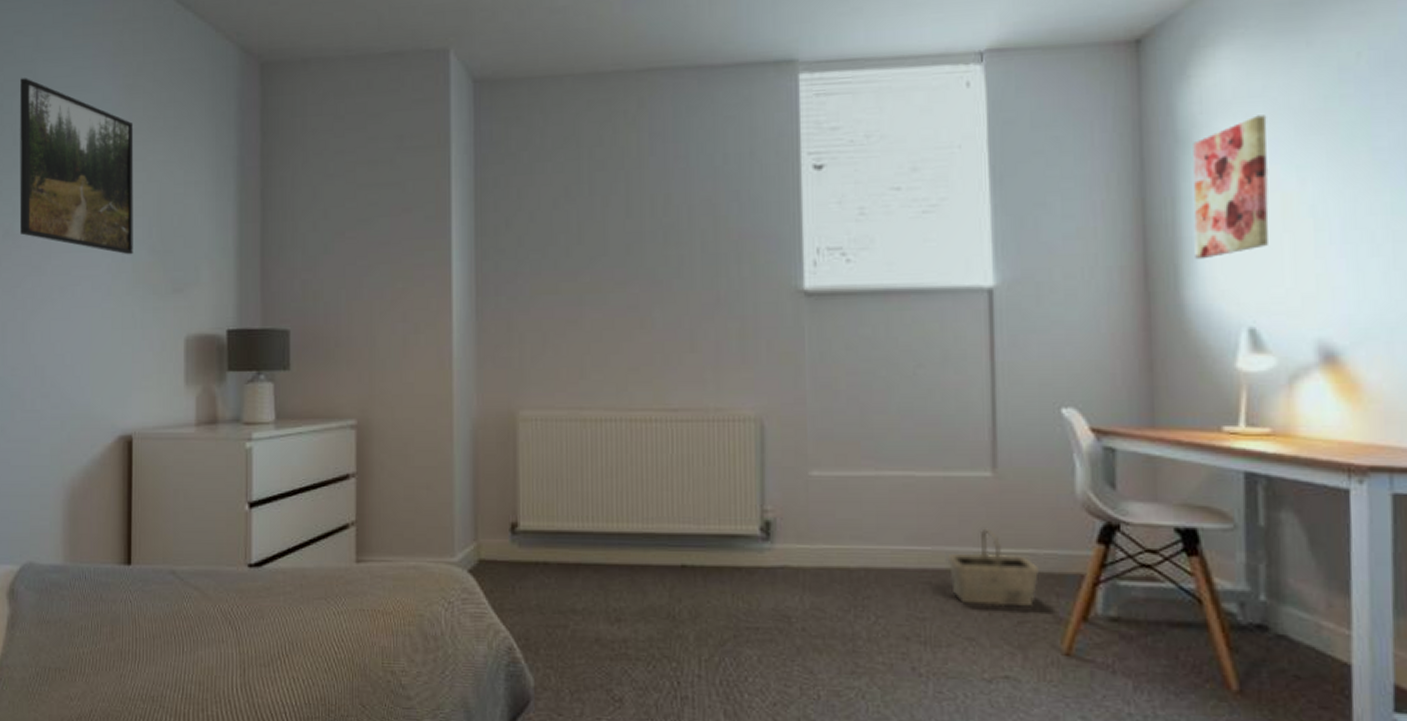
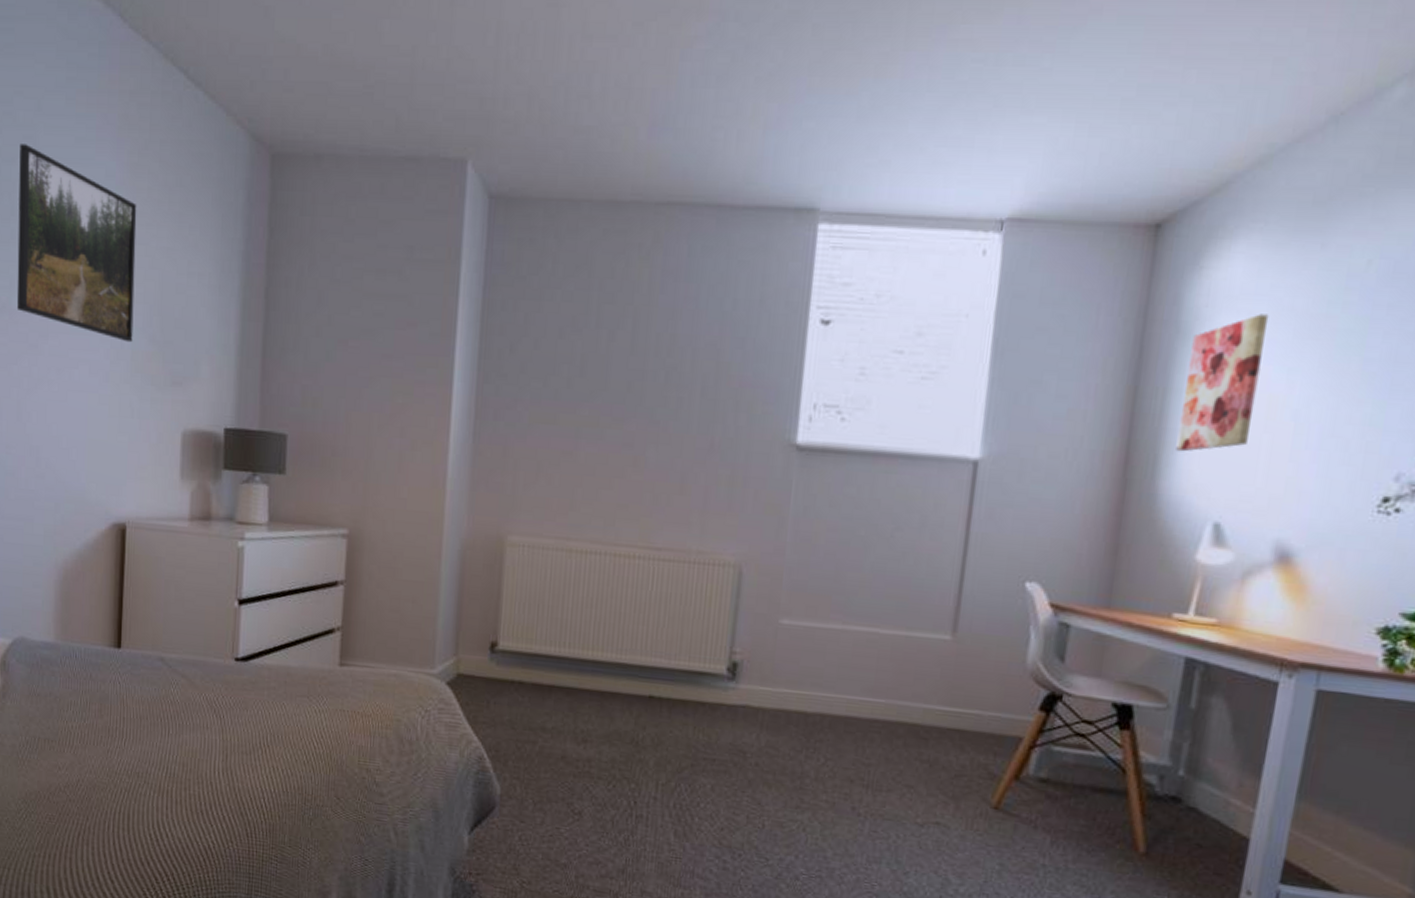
basket: present [947,528,1039,607] -> none [898,687,982,762]

